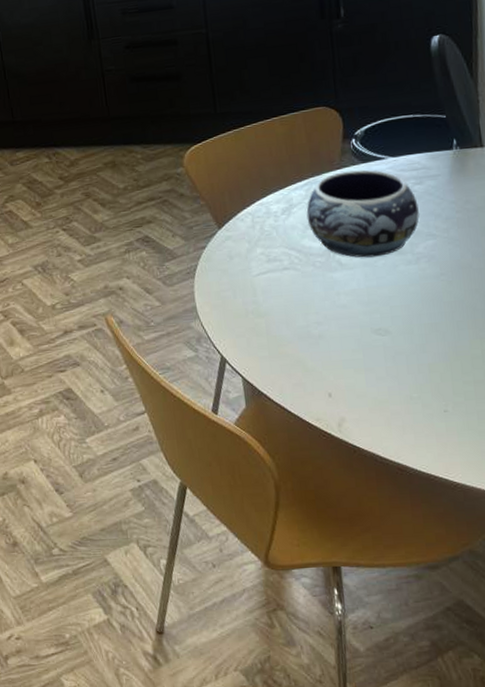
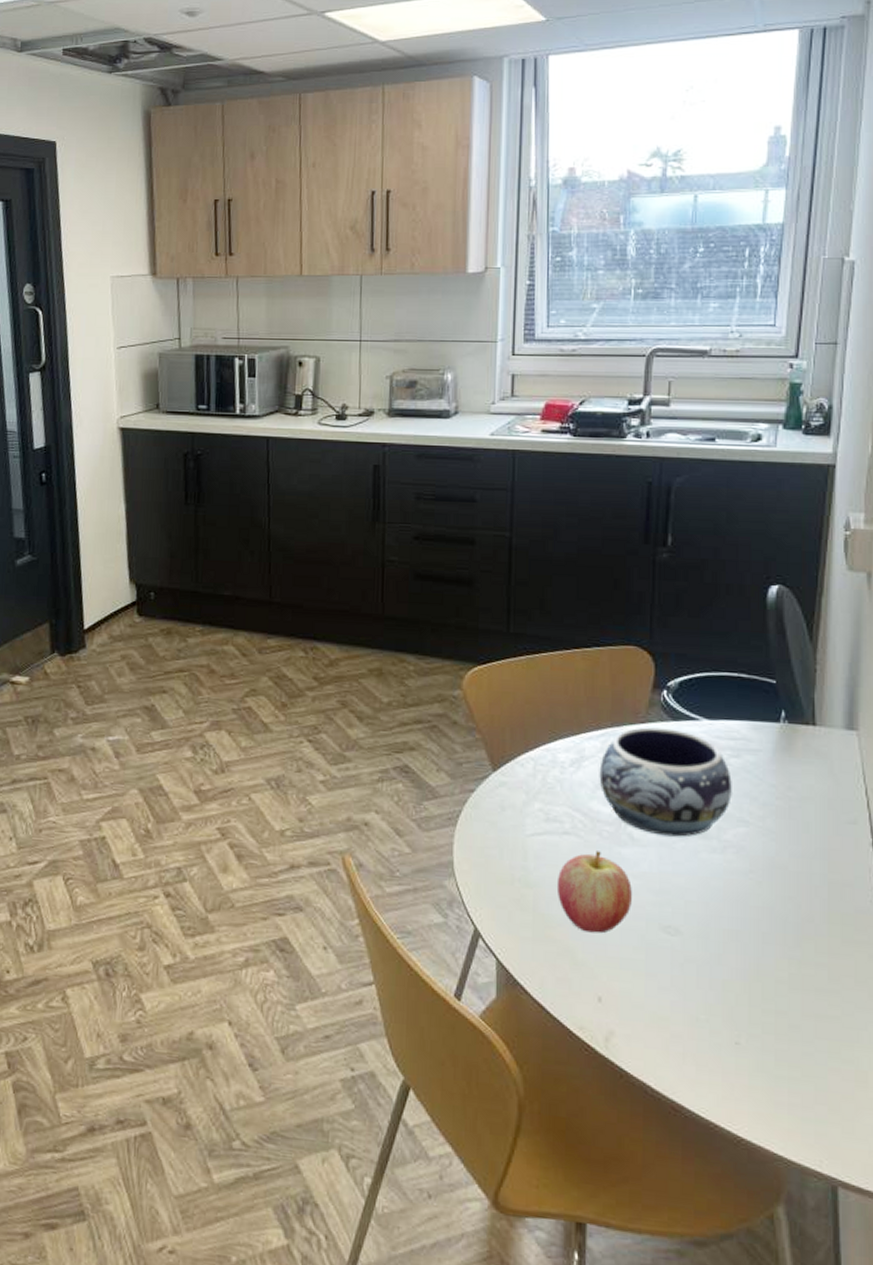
apple: none [283,278,347,345] -> present [556,851,632,934]

